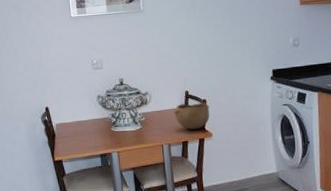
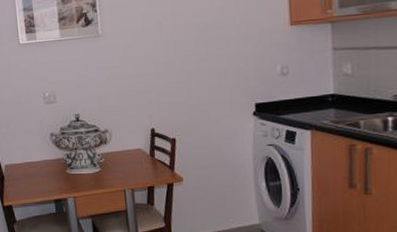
bowl: present [173,103,210,130] -> none [137,142,180,174]

